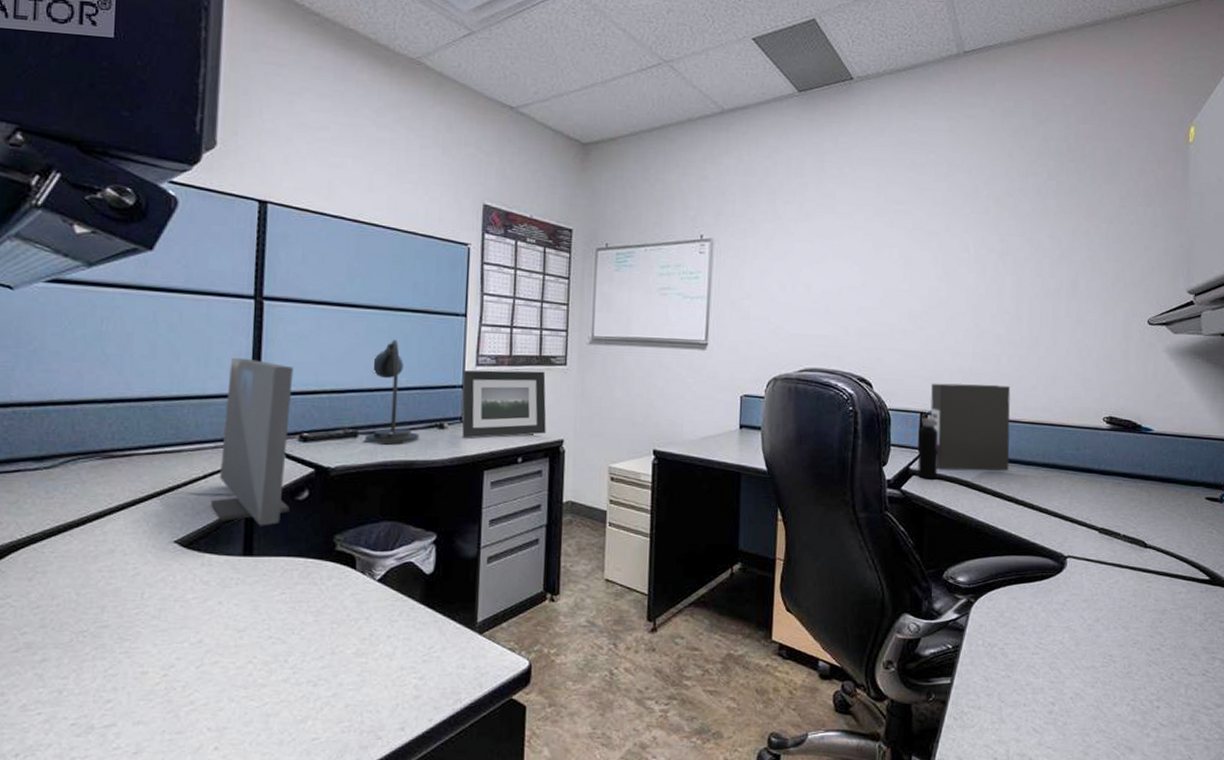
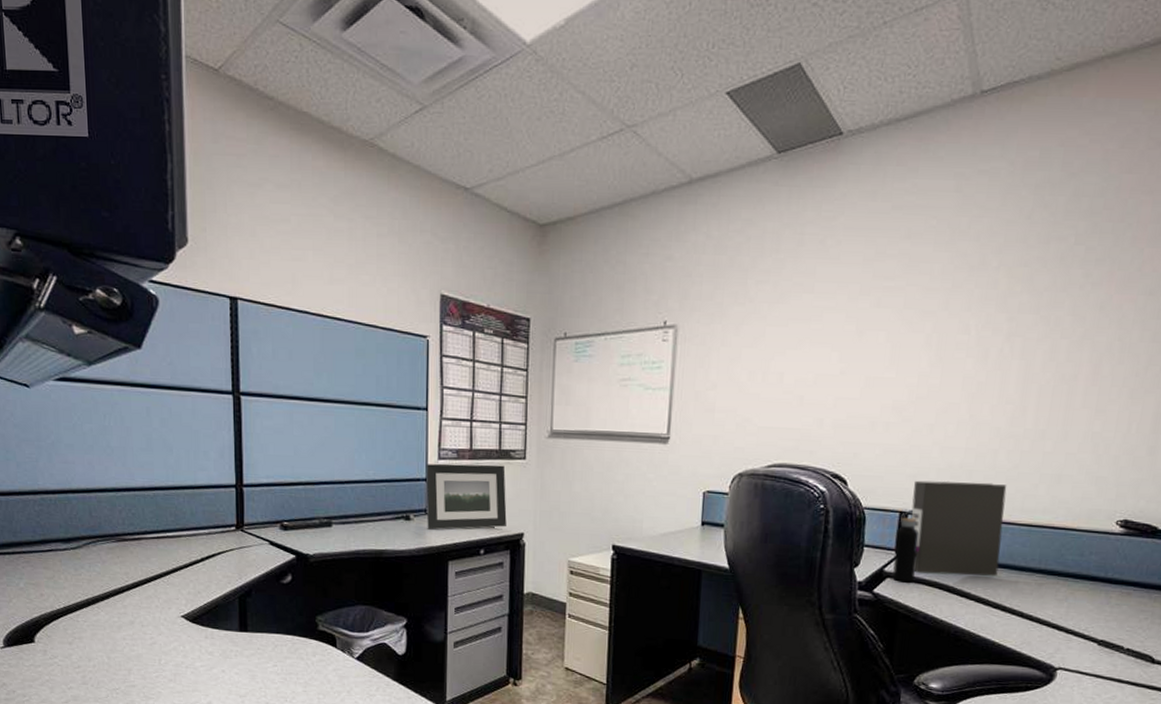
computer monitor: present [210,357,293,526] -> none [208,450,276,606]
desk lamp: present [365,339,419,445] -> none [339,433,388,534]

